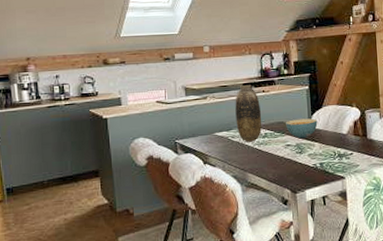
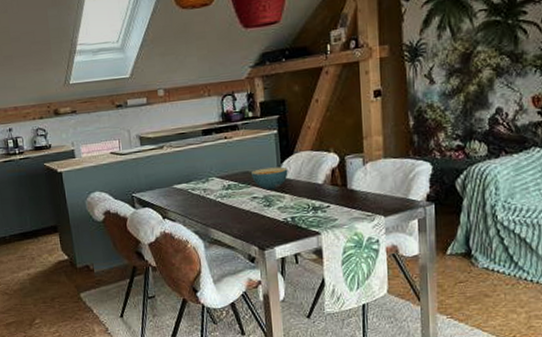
vase: present [235,84,262,142] -> none [194,130,225,195]

